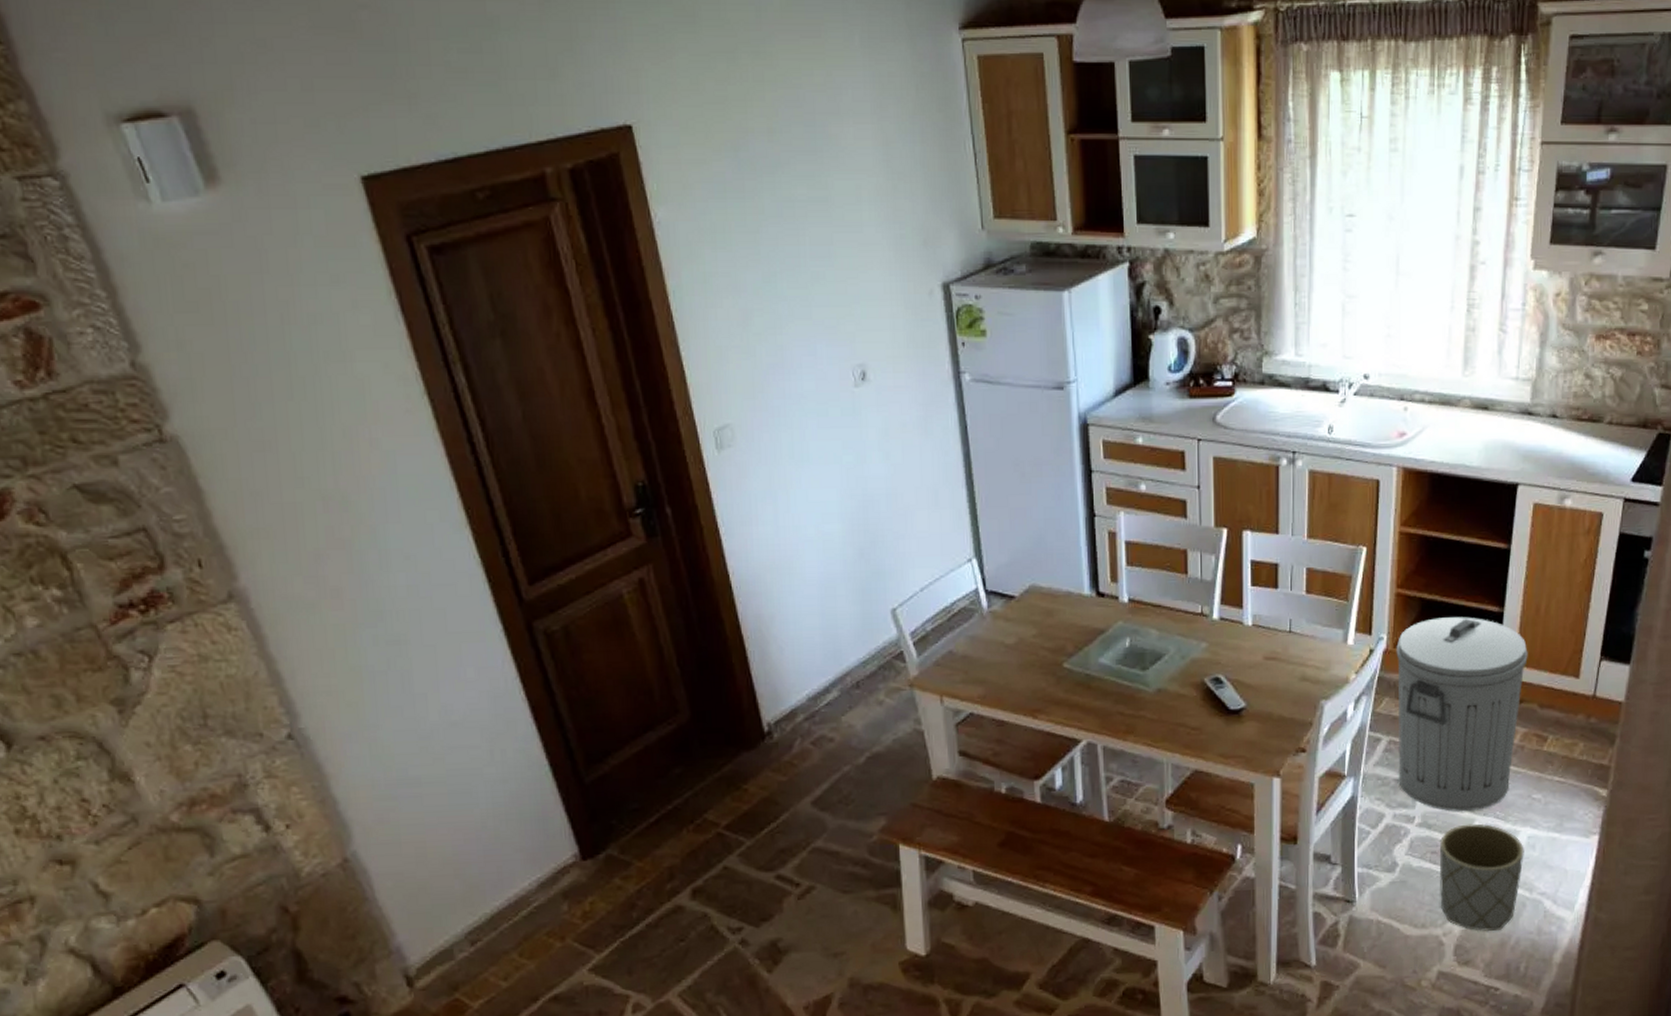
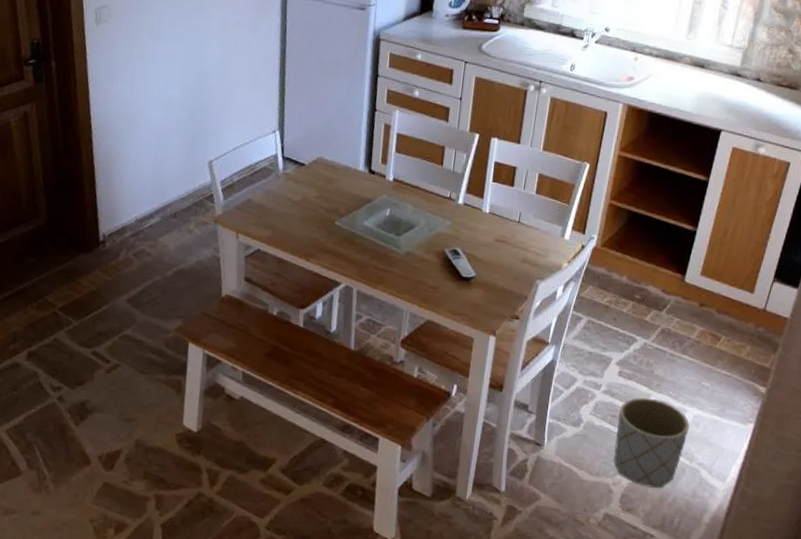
trash can: present [1396,617,1528,812] -> none [592,228,713,388]

